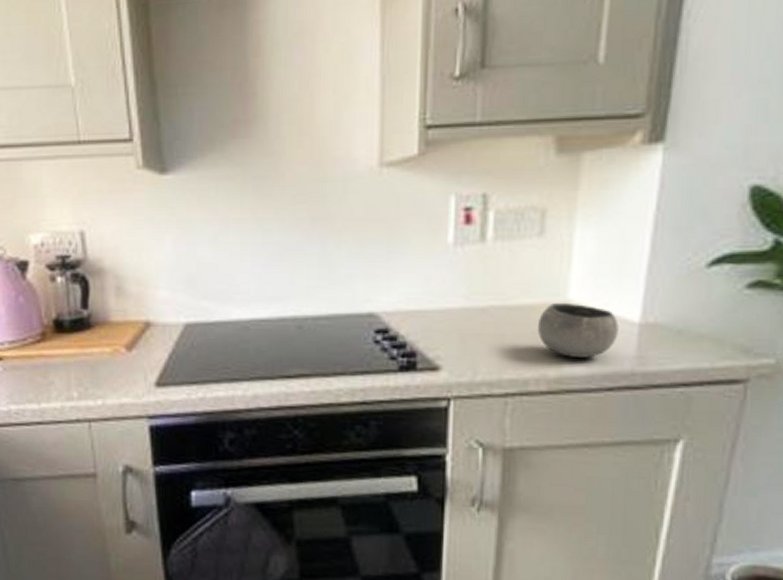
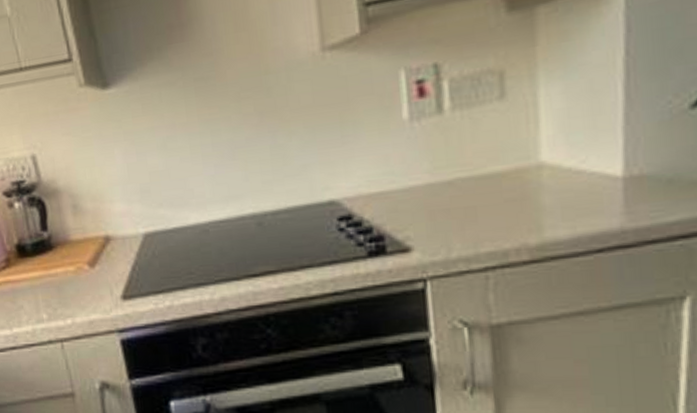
bowl: present [537,302,619,358] -> none [510,164,601,222]

